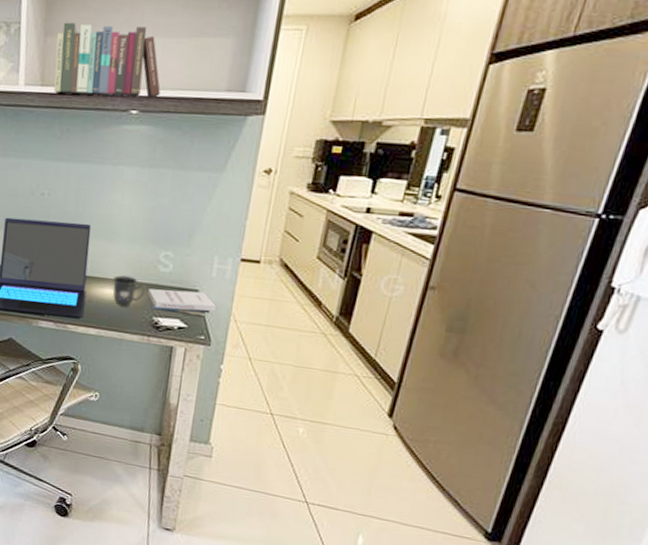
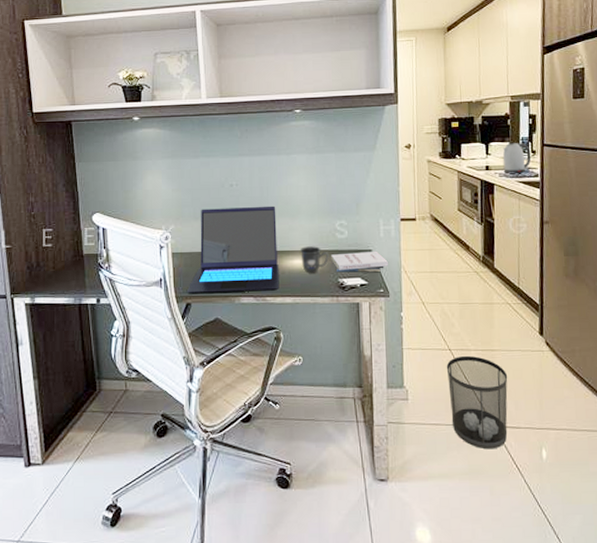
books: present [54,22,161,99] -> none [228,47,316,103]
waste bin: none [258,423,337,525] -> present [446,355,508,450]
kettle: none [389,180,435,222] -> present [502,142,531,173]

